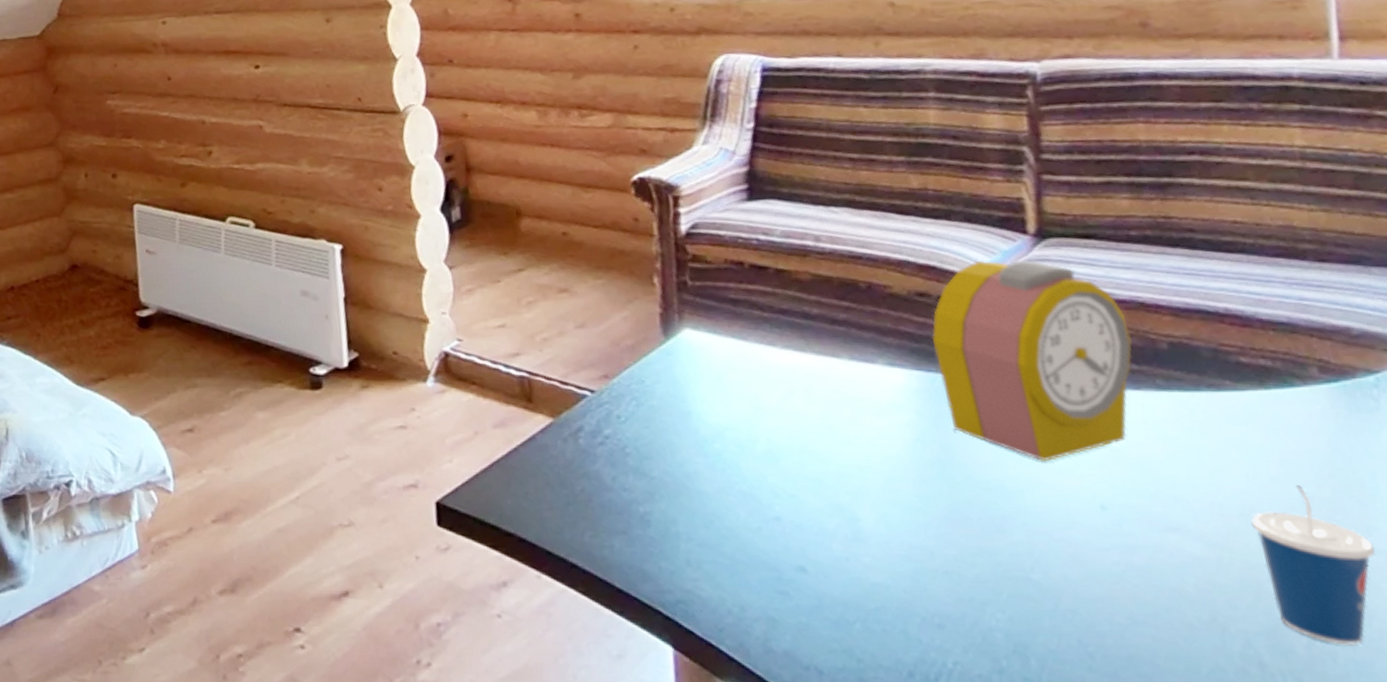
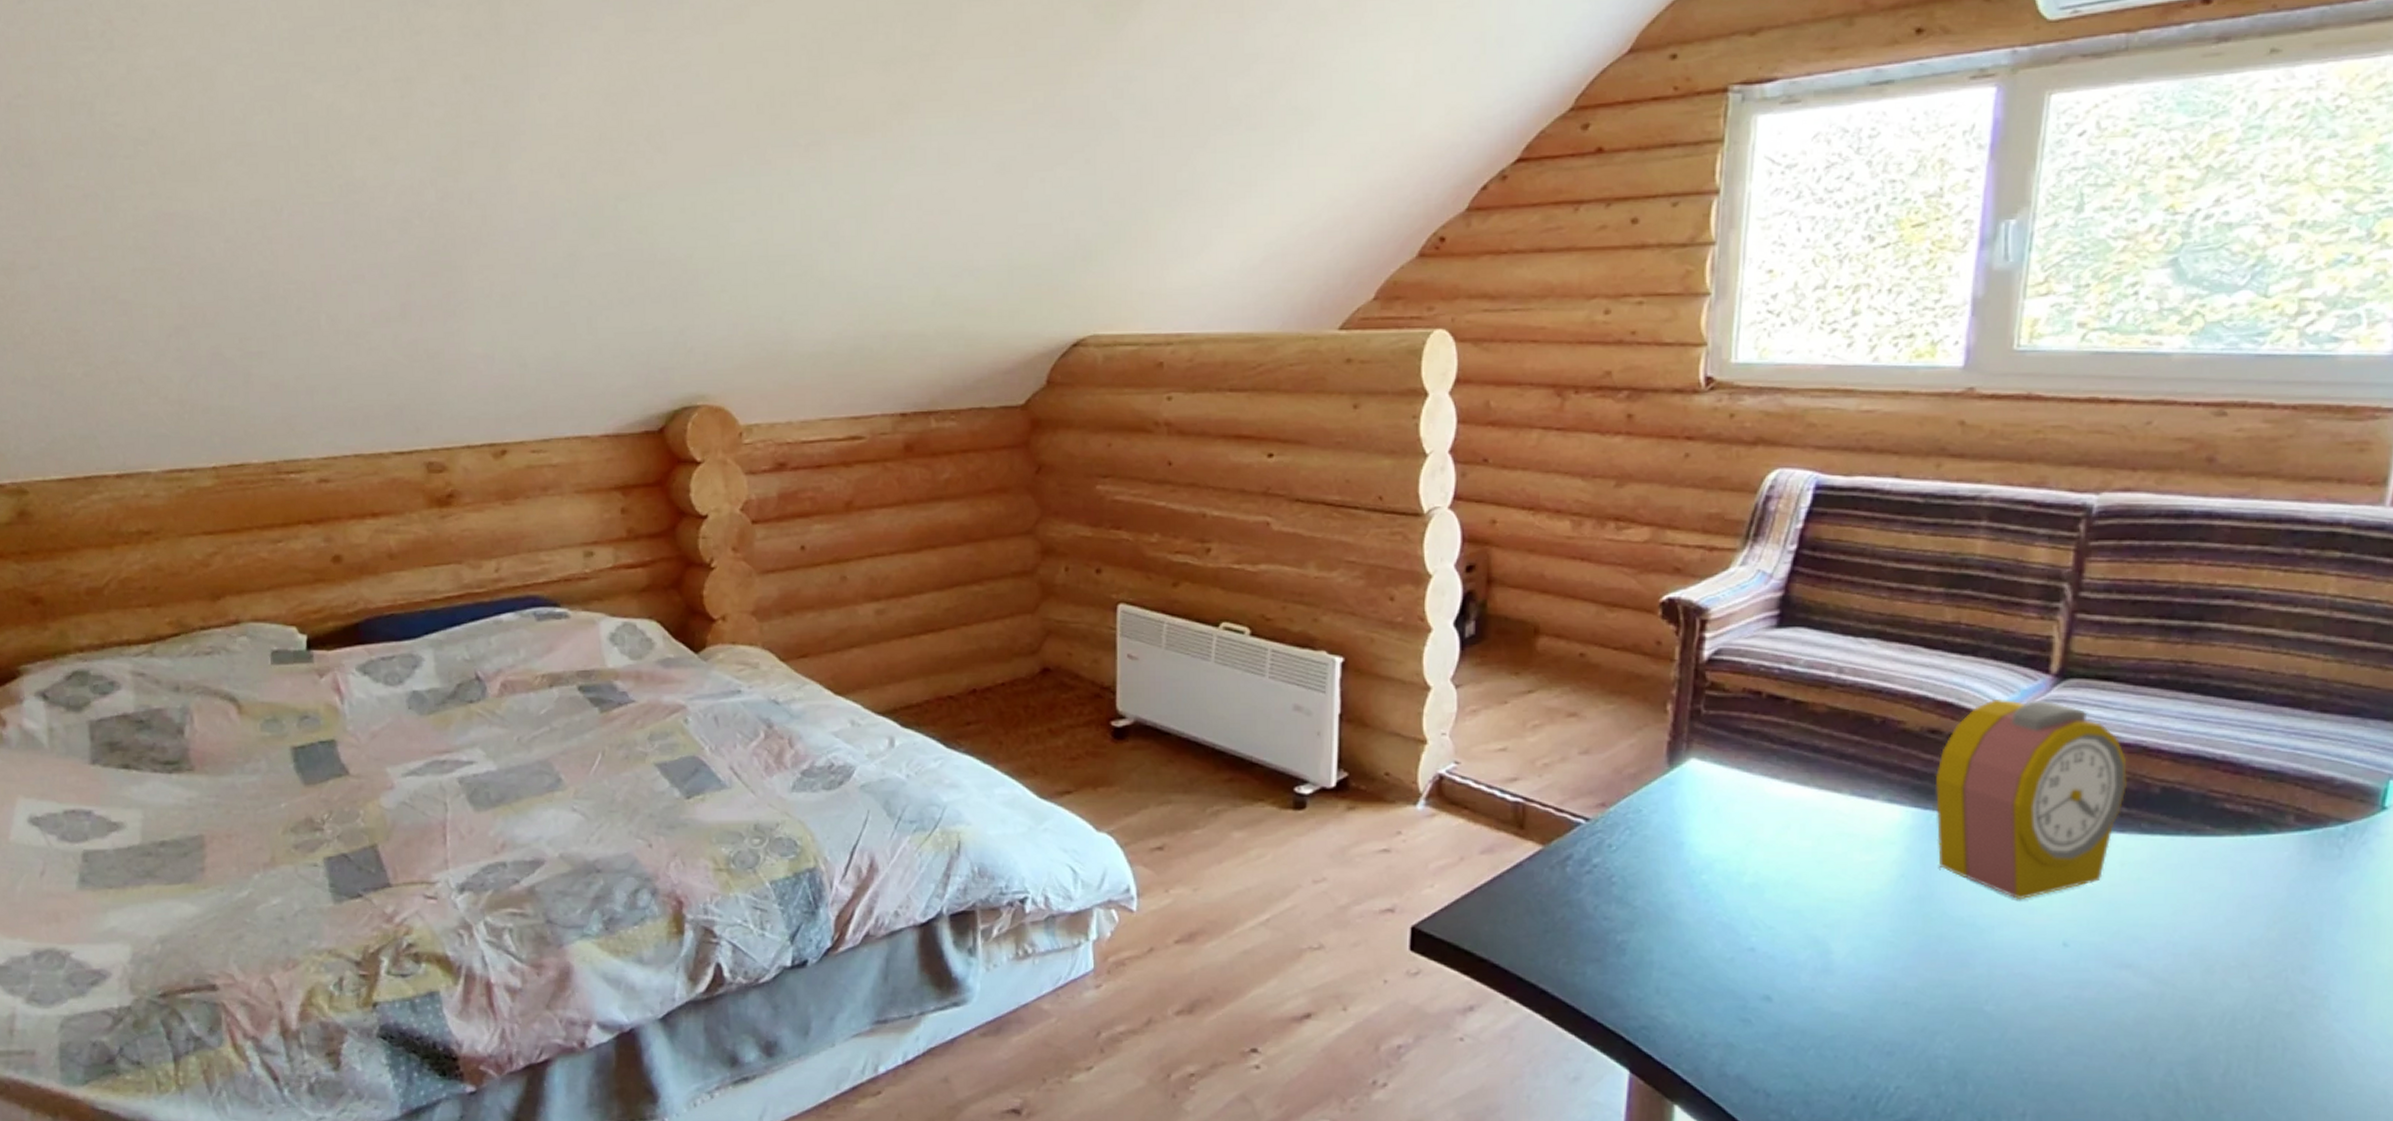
cup: present [1251,485,1375,645] -> none [2198,927,2304,1074]

